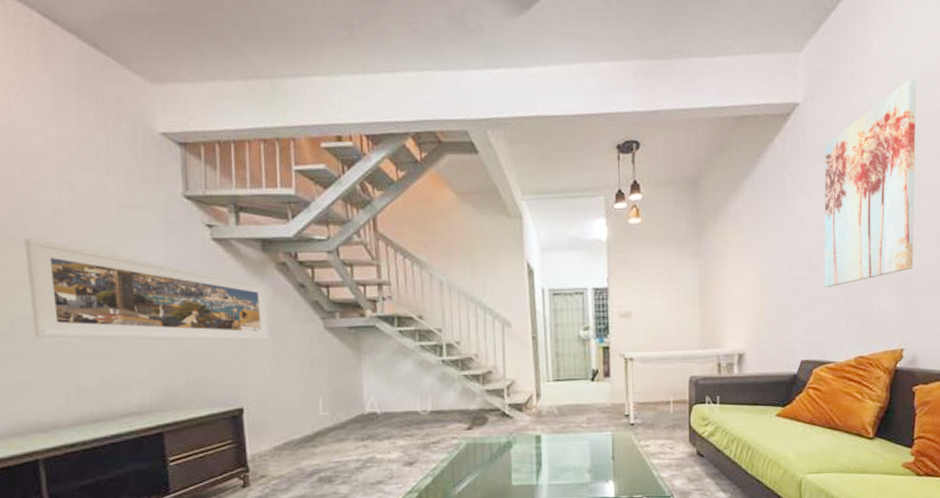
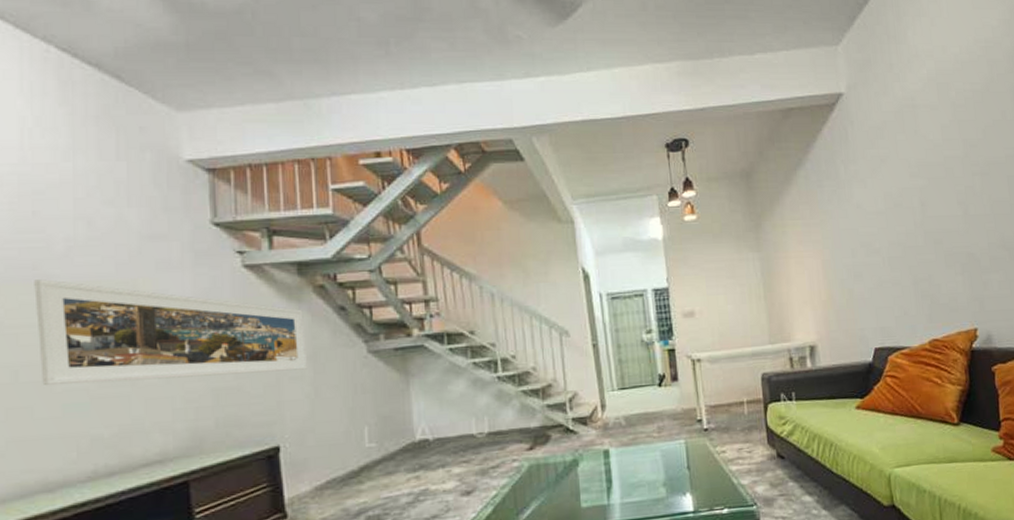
wall art: present [824,78,917,287] -> none [873,64,976,271]

